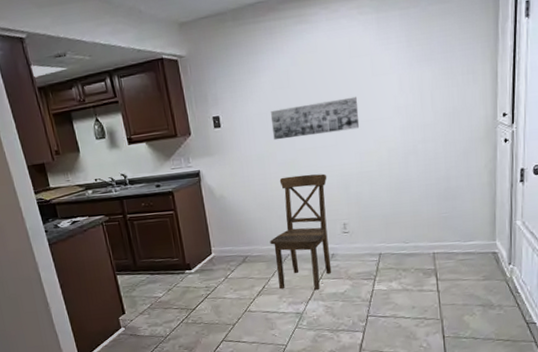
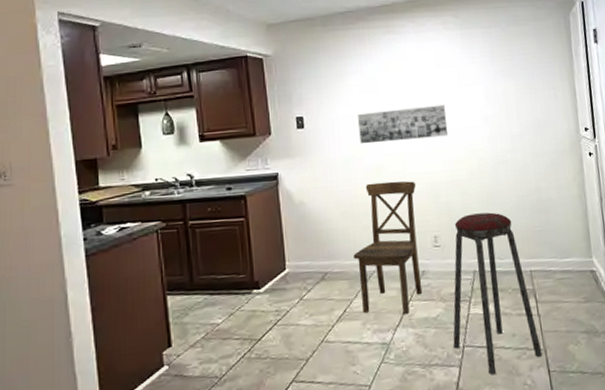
music stool: none [358,200,439,338] -> present [453,212,543,374]

